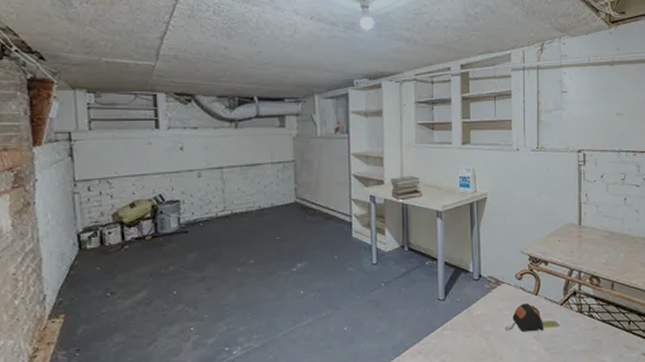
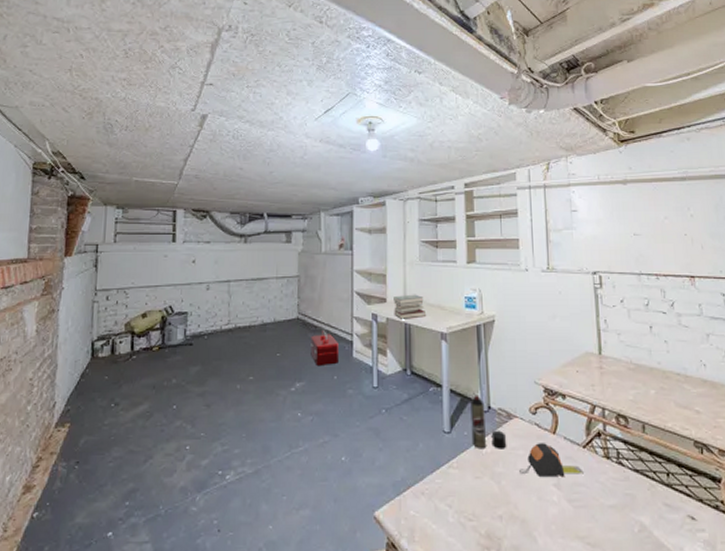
toolbox: none [310,212,338,248] -> present [310,329,338,367]
aerosol can: none [463,265,495,313] -> present [470,395,507,450]

